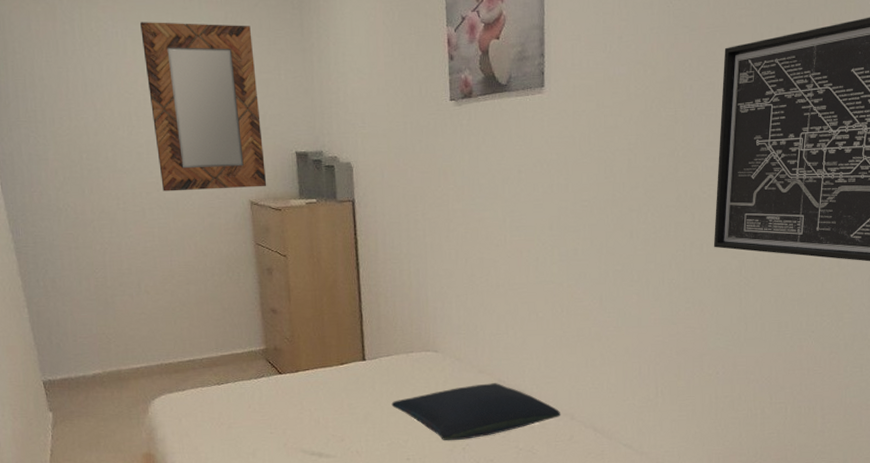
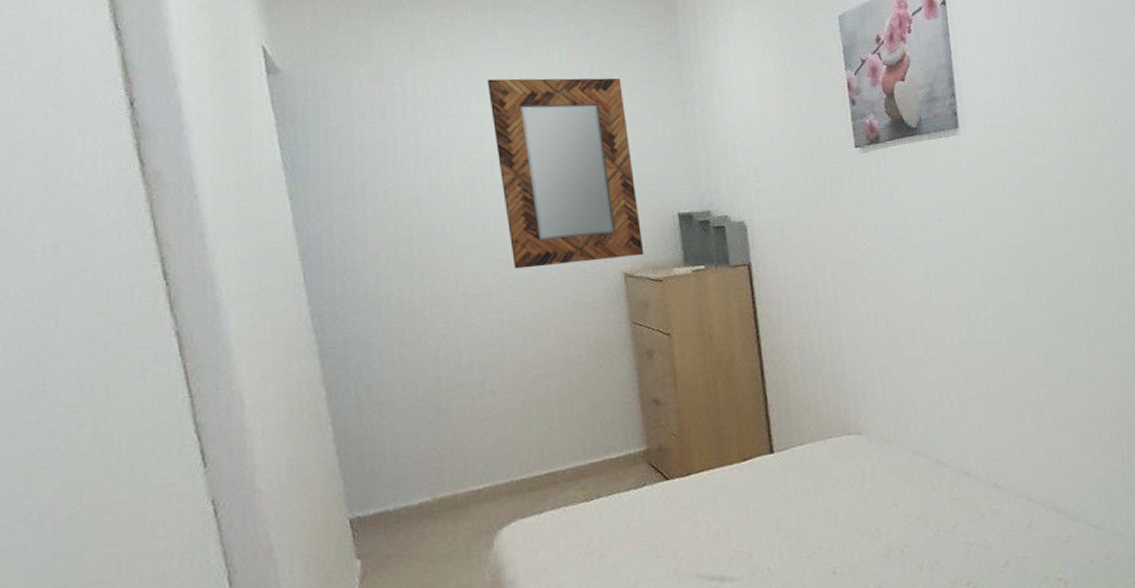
pillow: present [391,383,561,441] -> none [809,465,1016,544]

